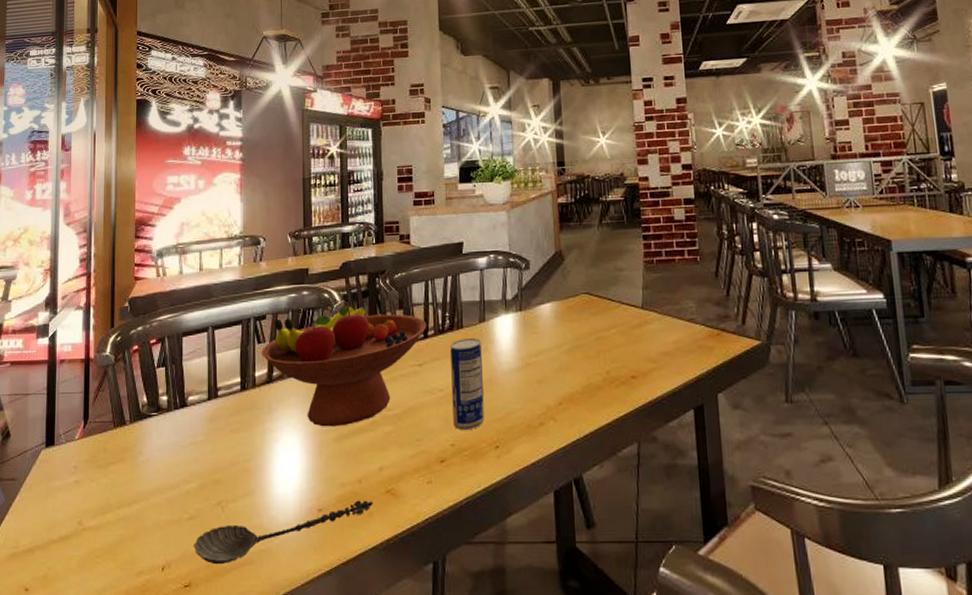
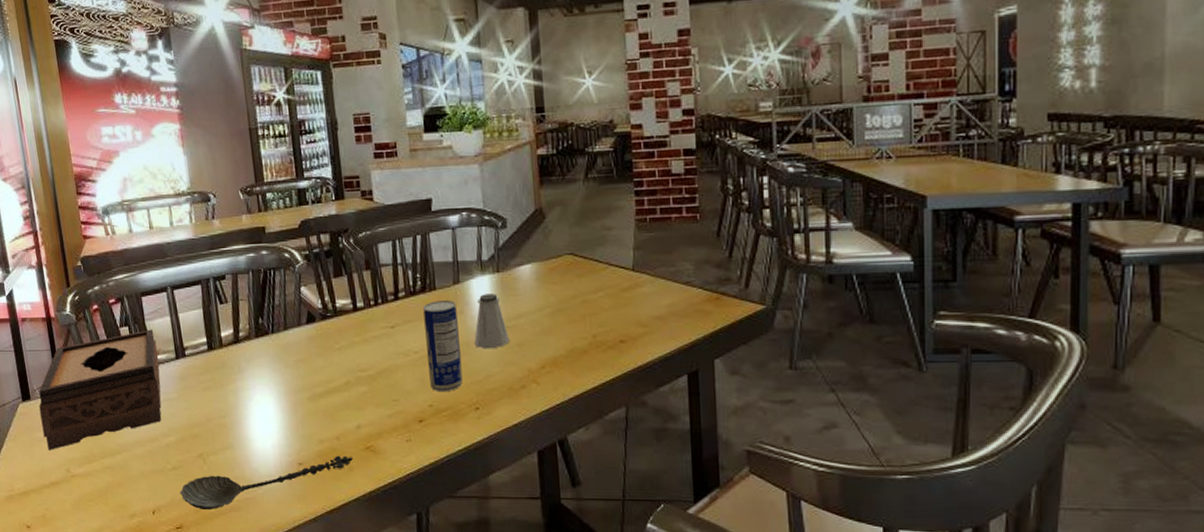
tissue box: none [61,370,191,501] -> present [39,329,162,450]
fruit bowl: present [262,306,427,427] -> none [225,266,397,387]
saltshaker: none [496,331,530,386] -> present [474,293,510,349]

